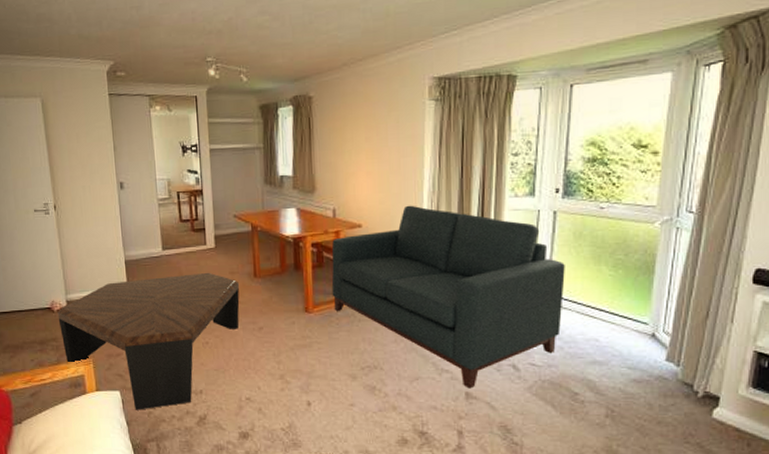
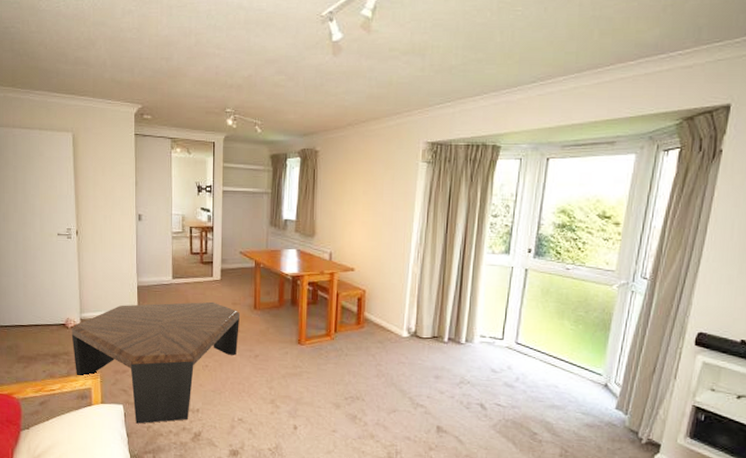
sofa: present [331,205,565,389] -> none [323,254,532,423]

